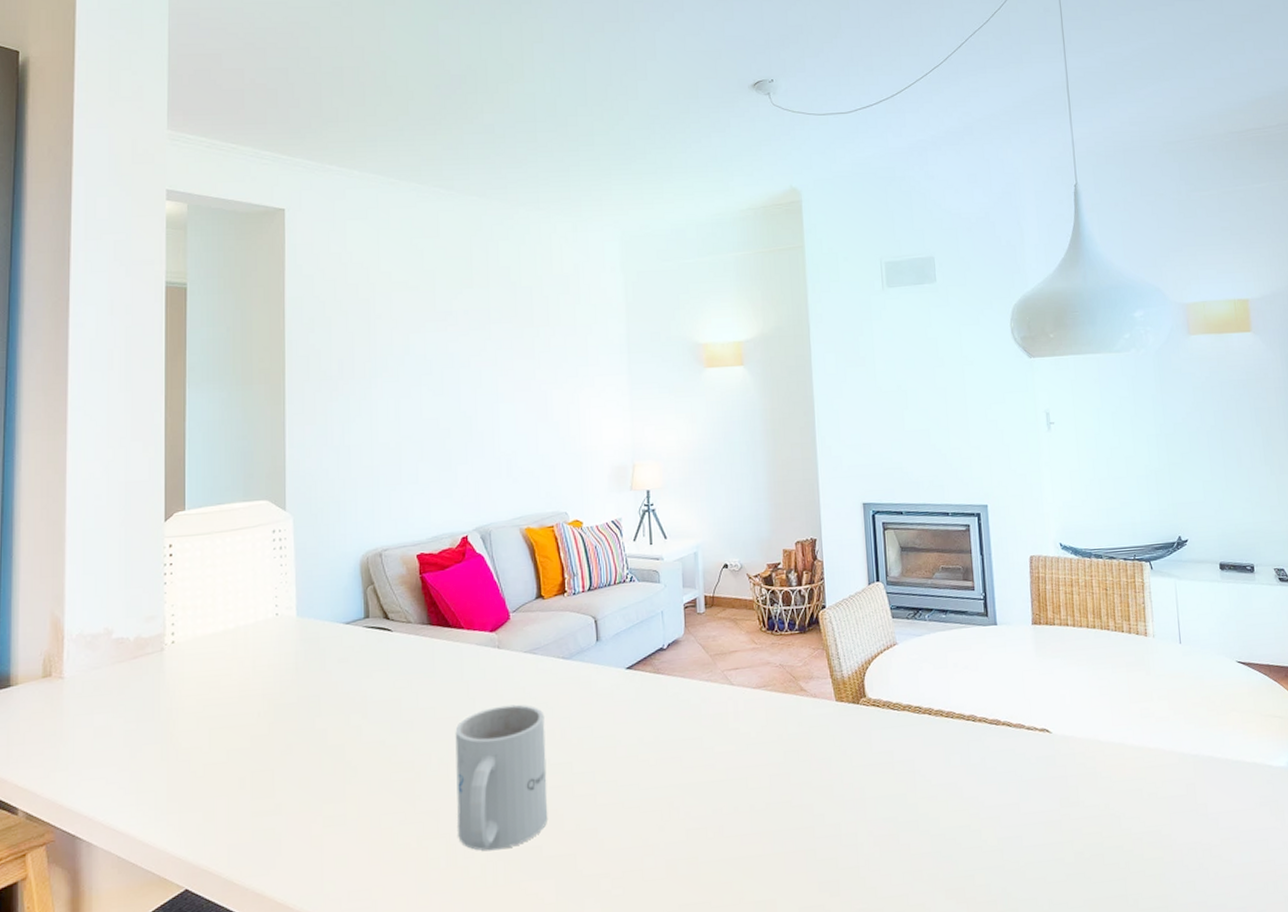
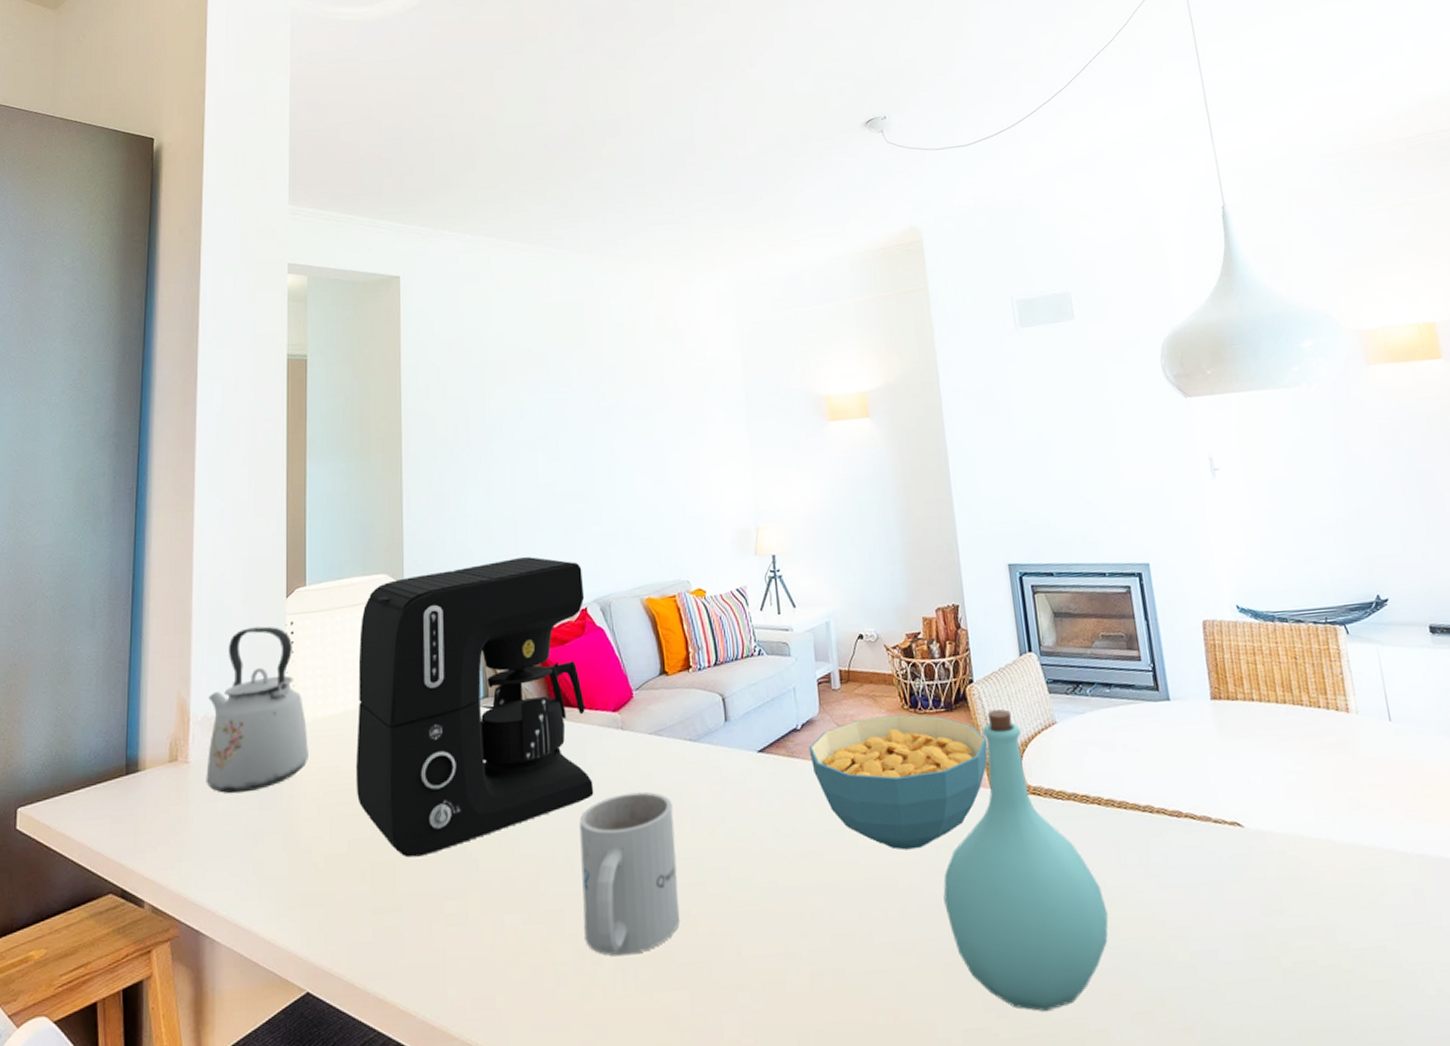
kettle: none [81,548,187,708] -> present [206,626,308,794]
coffee maker: none [235,486,470,766] -> present [355,556,594,858]
cereal bowl: none [673,636,835,755] -> present [809,714,988,850]
bottle: none [789,632,931,890] -> present [943,709,1109,1011]

